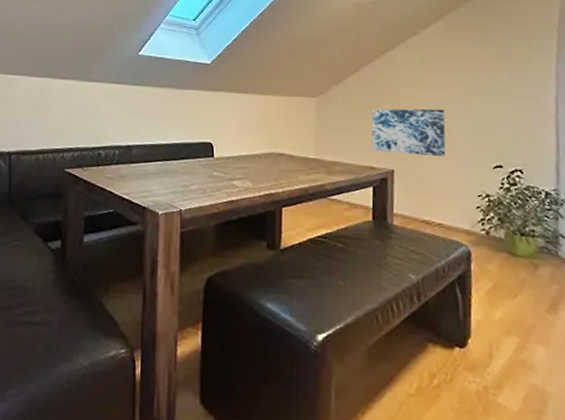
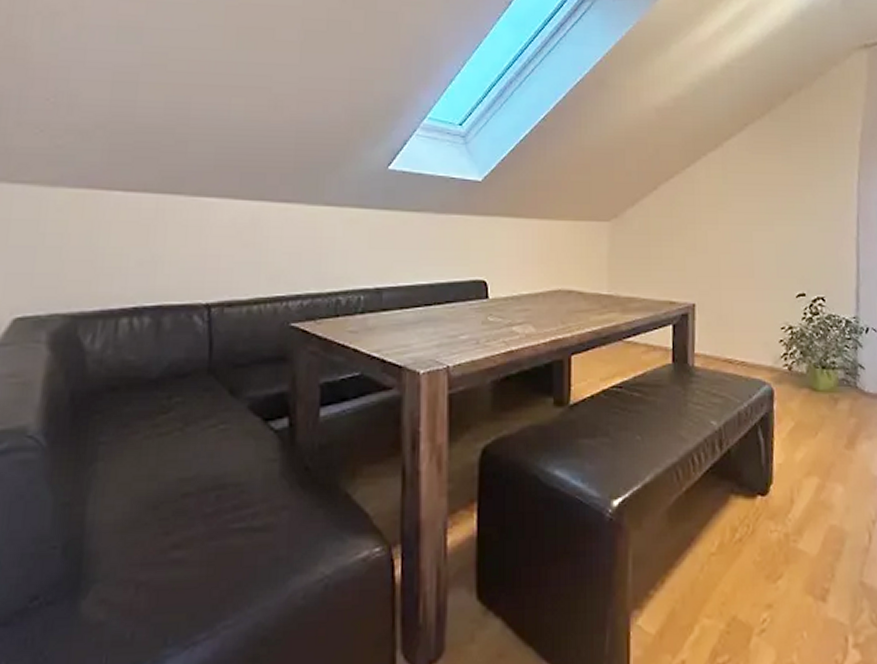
wall art: present [371,108,446,157] -> none [670,232,749,287]

